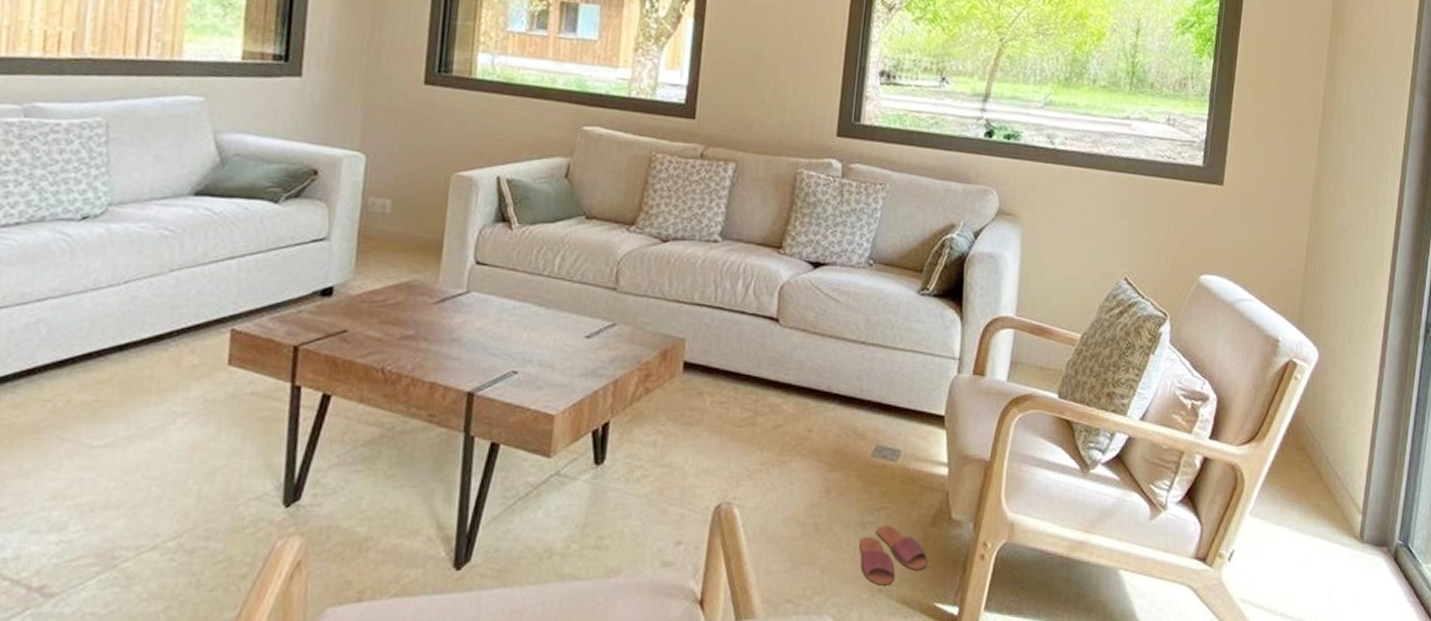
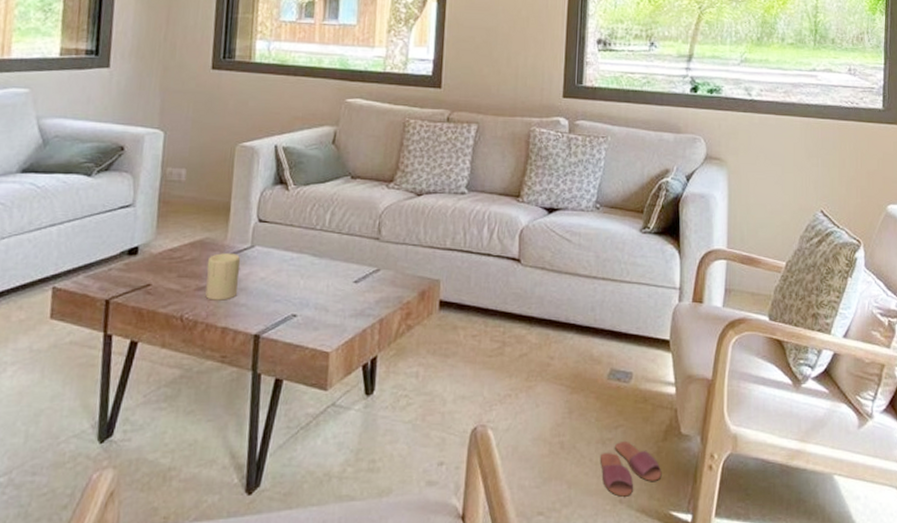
candle: none [411,298,454,352] -> present [205,253,241,301]

